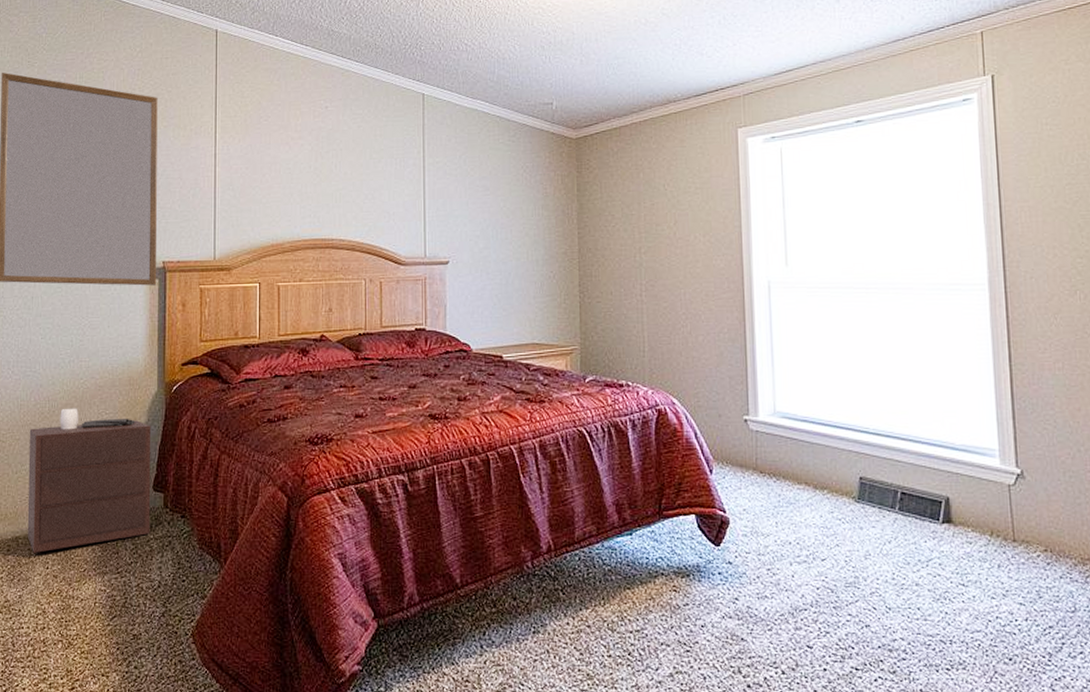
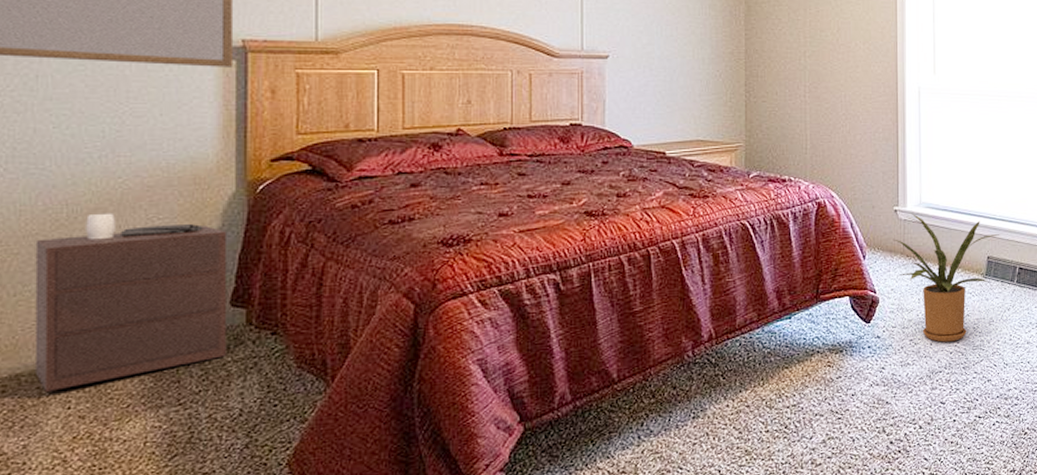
house plant: none [743,424,875,575] -> present [893,214,1000,342]

